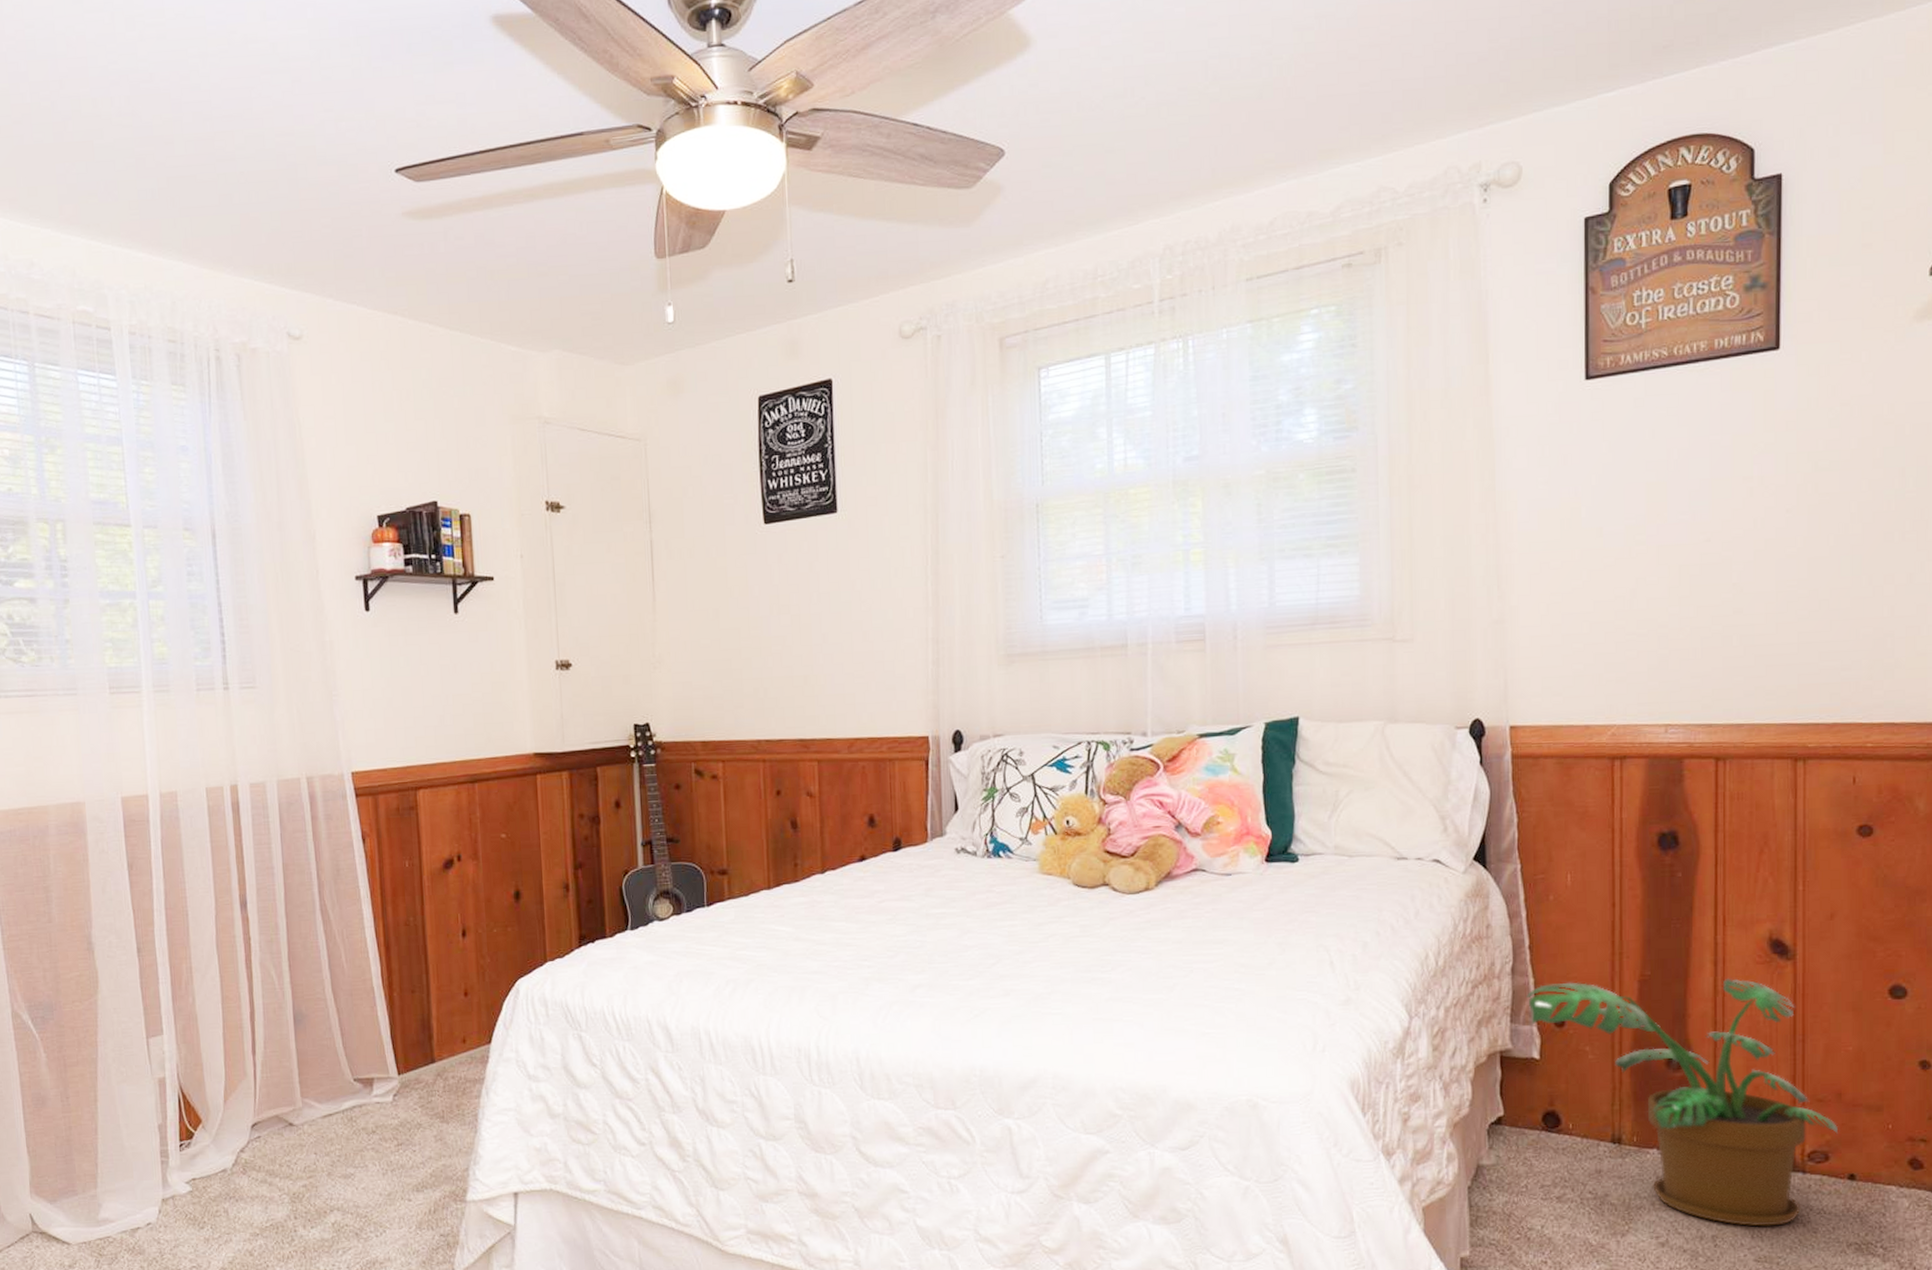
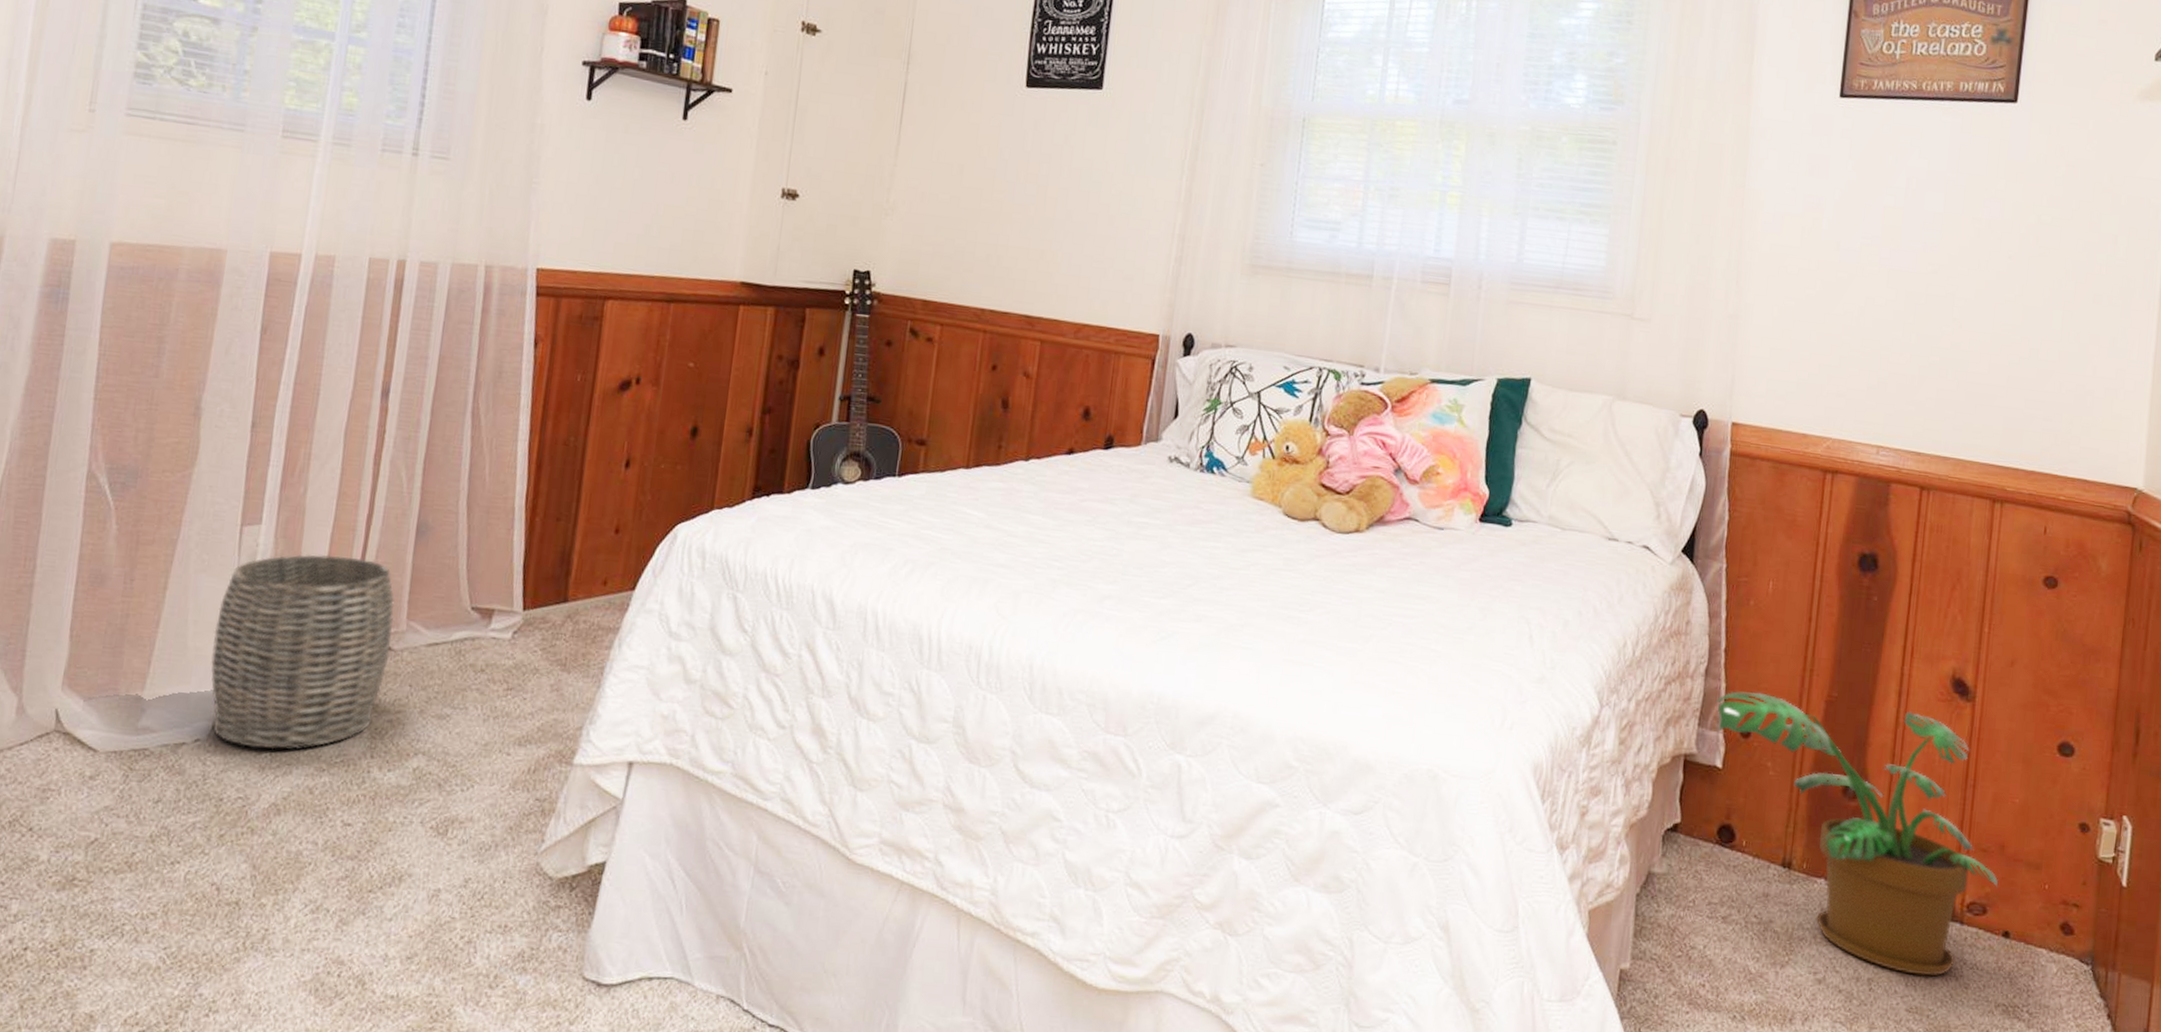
woven basket: none [143,1051,293,1224] -> present [211,554,395,750]

